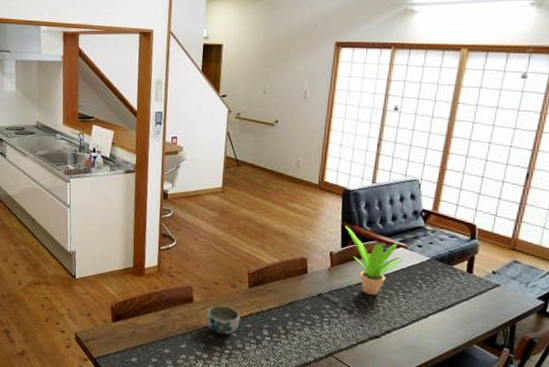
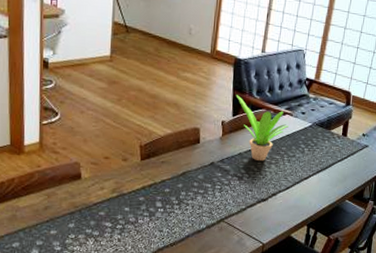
bowl: present [207,305,240,335] -> none [97,180,133,210]

